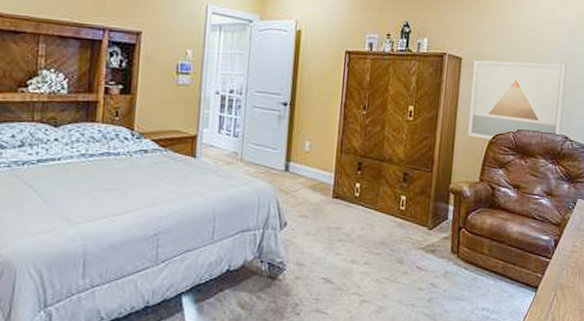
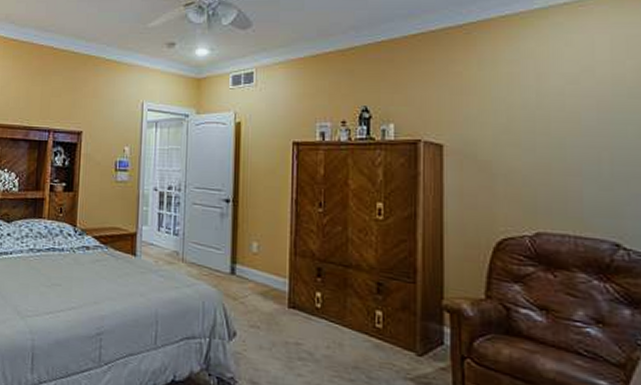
wall art: present [467,59,567,141] -> none [460,146,608,247]

